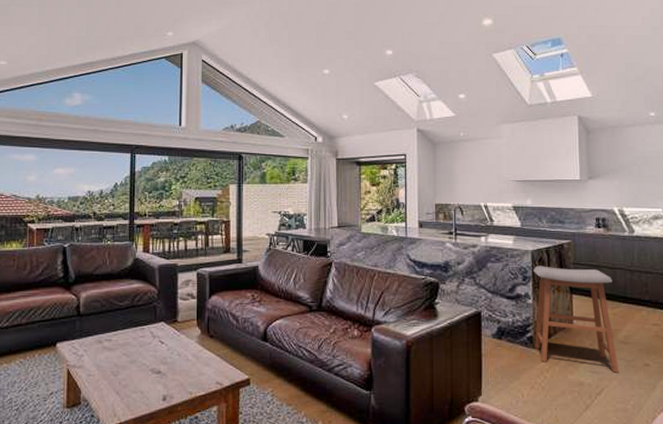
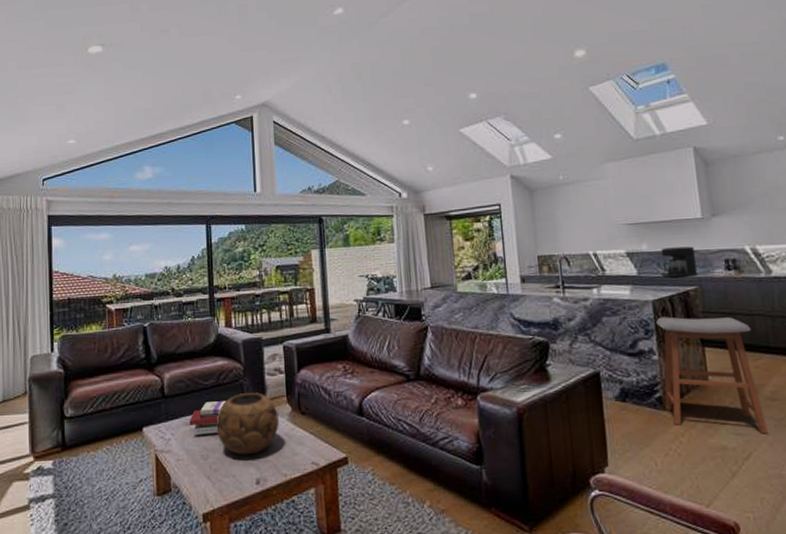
books: none [102,322,140,353] -> present [189,401,227,436]
decorative bowl: none [128,315,189,373] -> present [216,393,280,455]
coffee maker: none [541,204,573,232] -> present [661,246,698,278]

